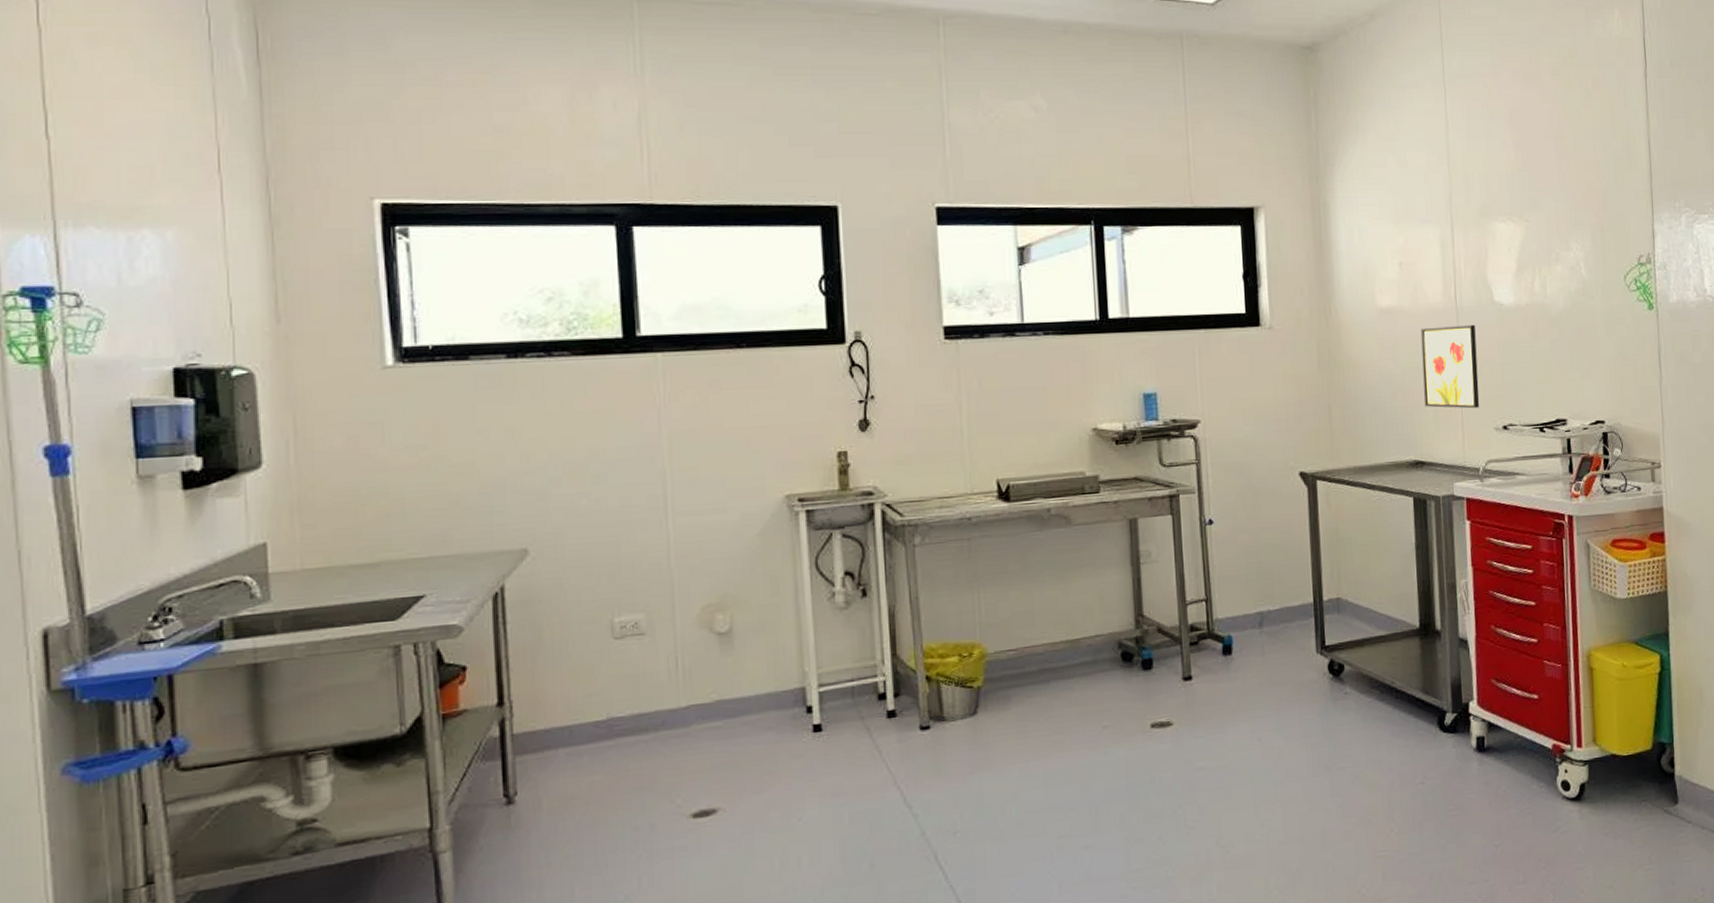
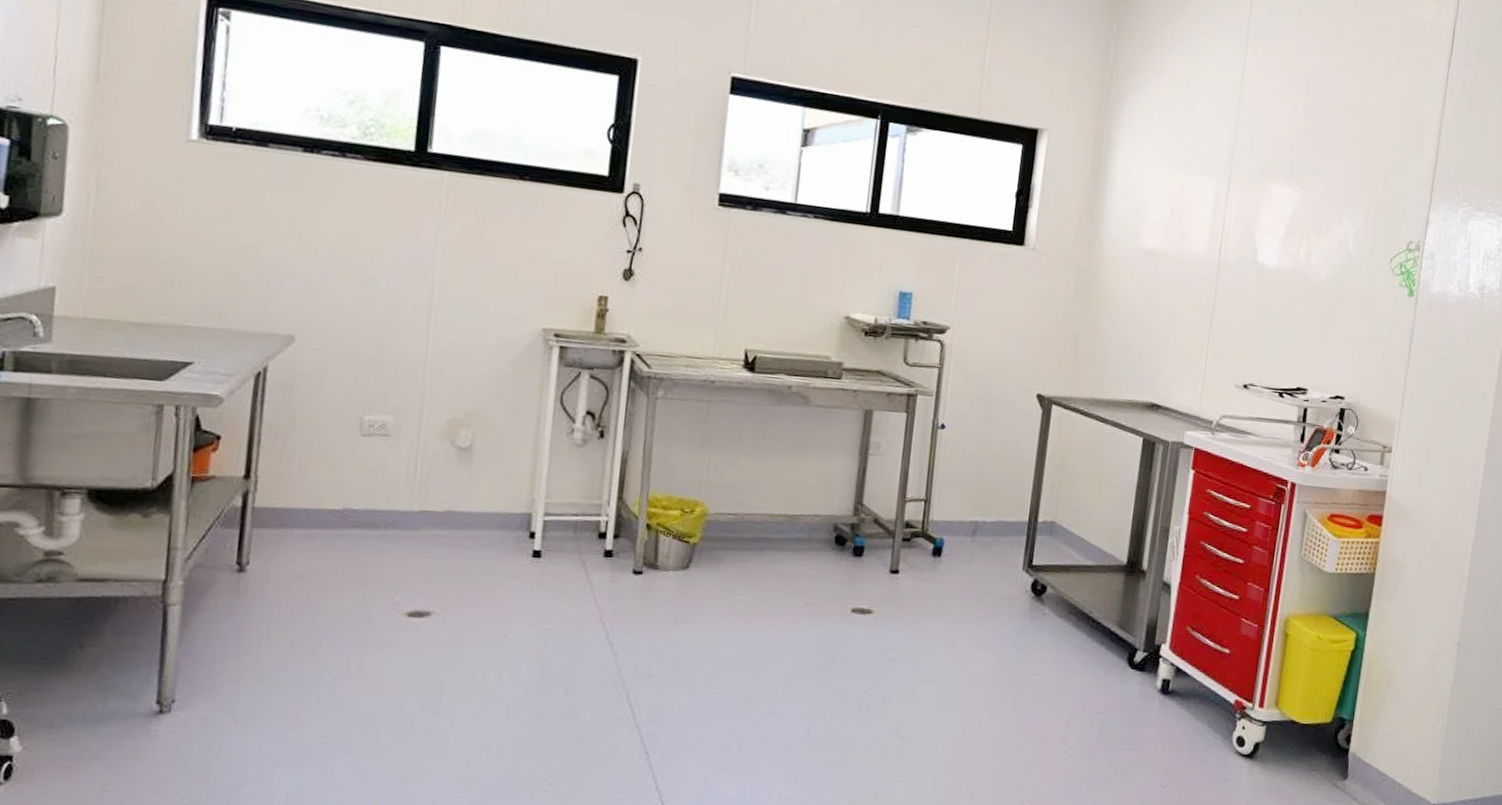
wall art: present [1420,324,1480,409] -> none [1170,275,1235,363]

